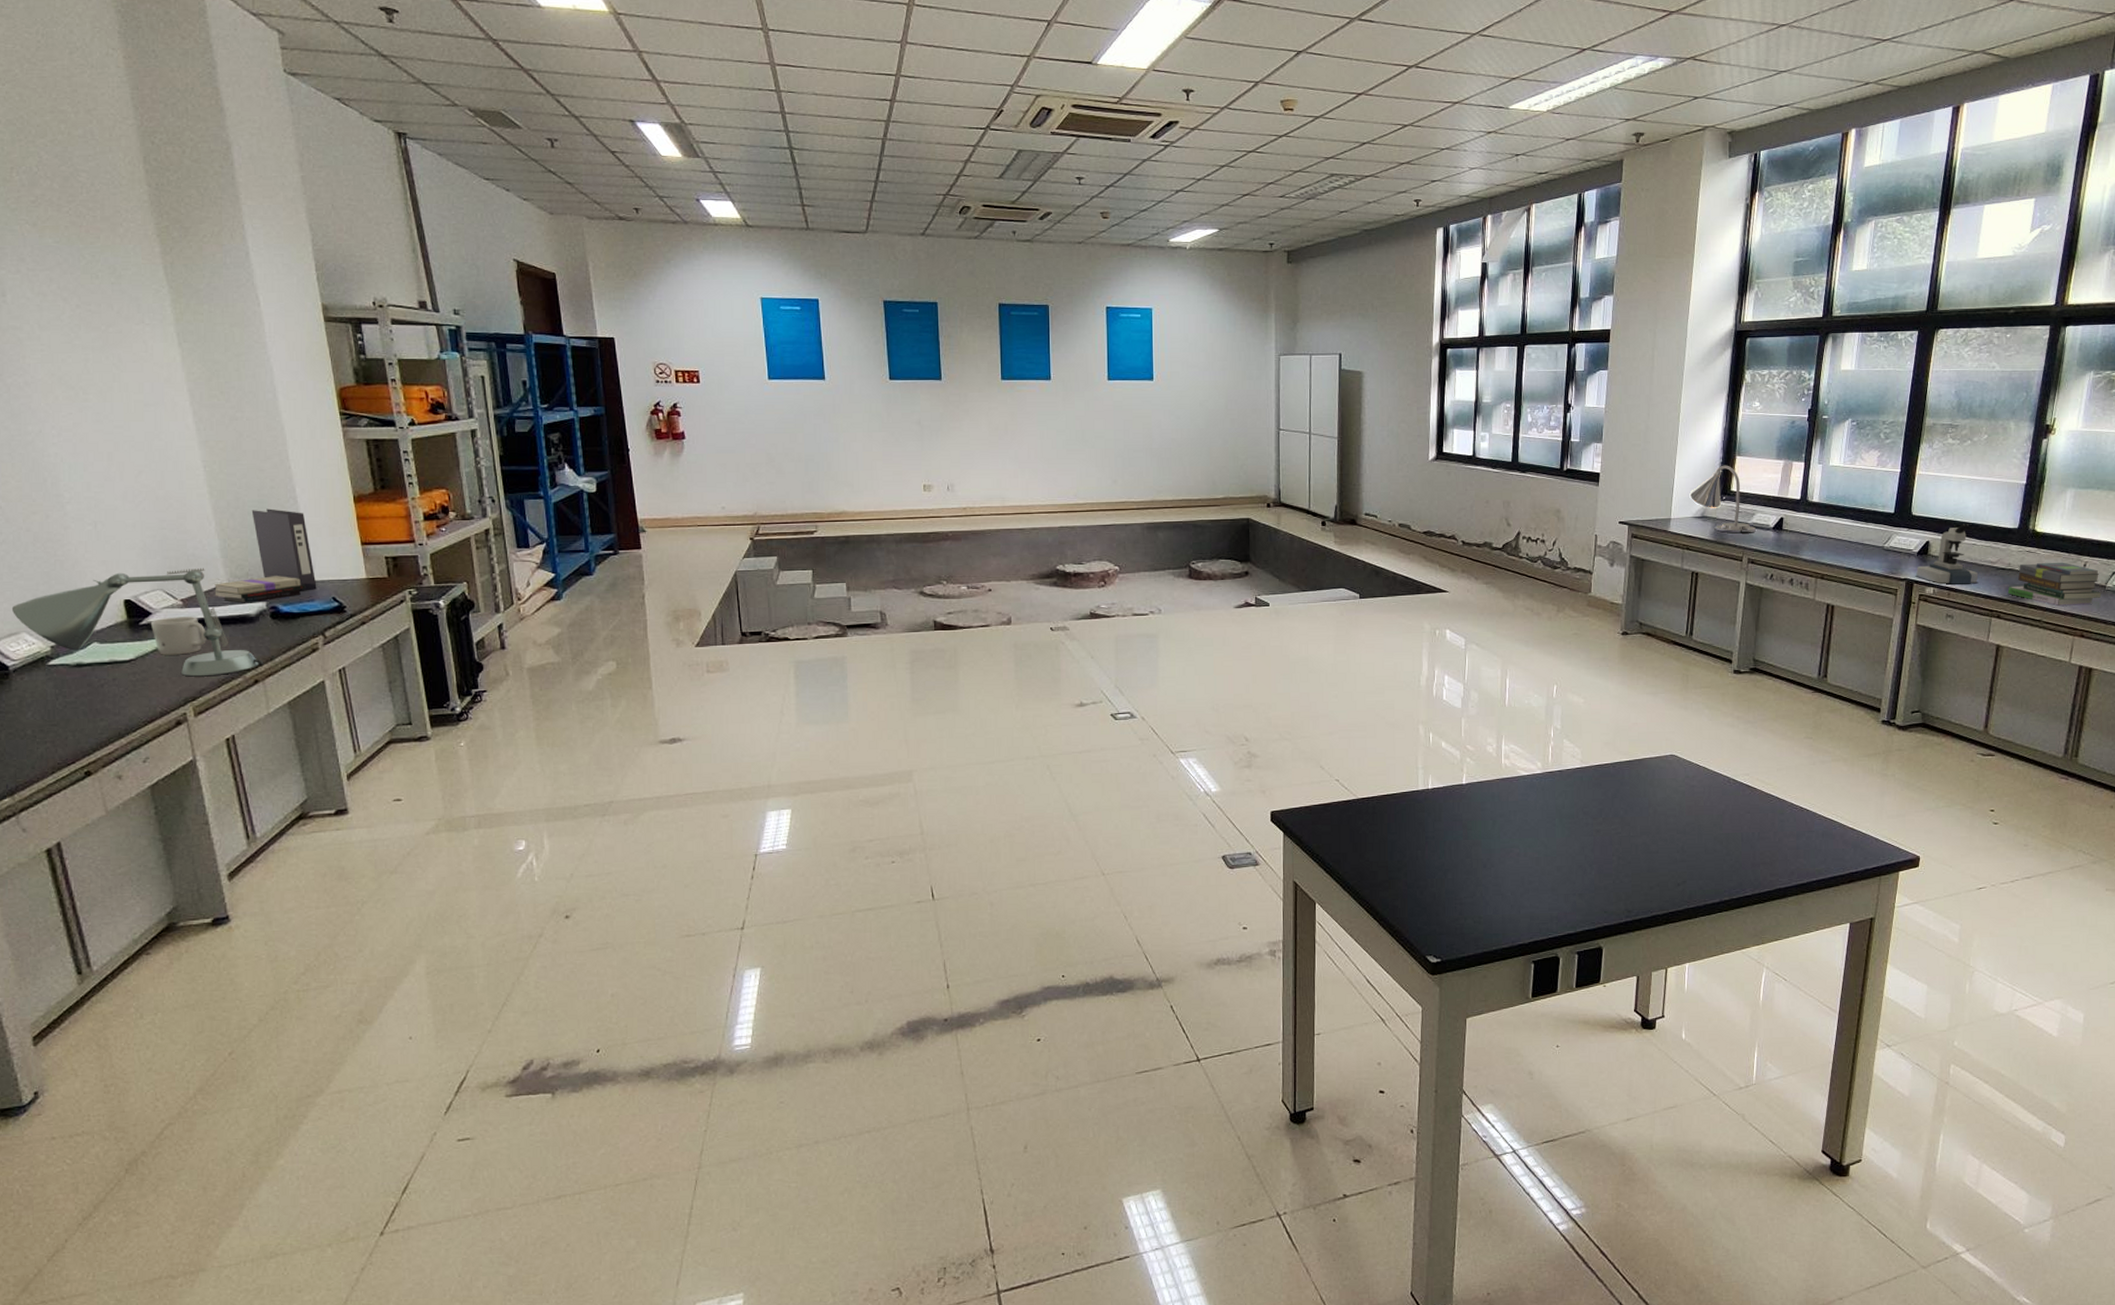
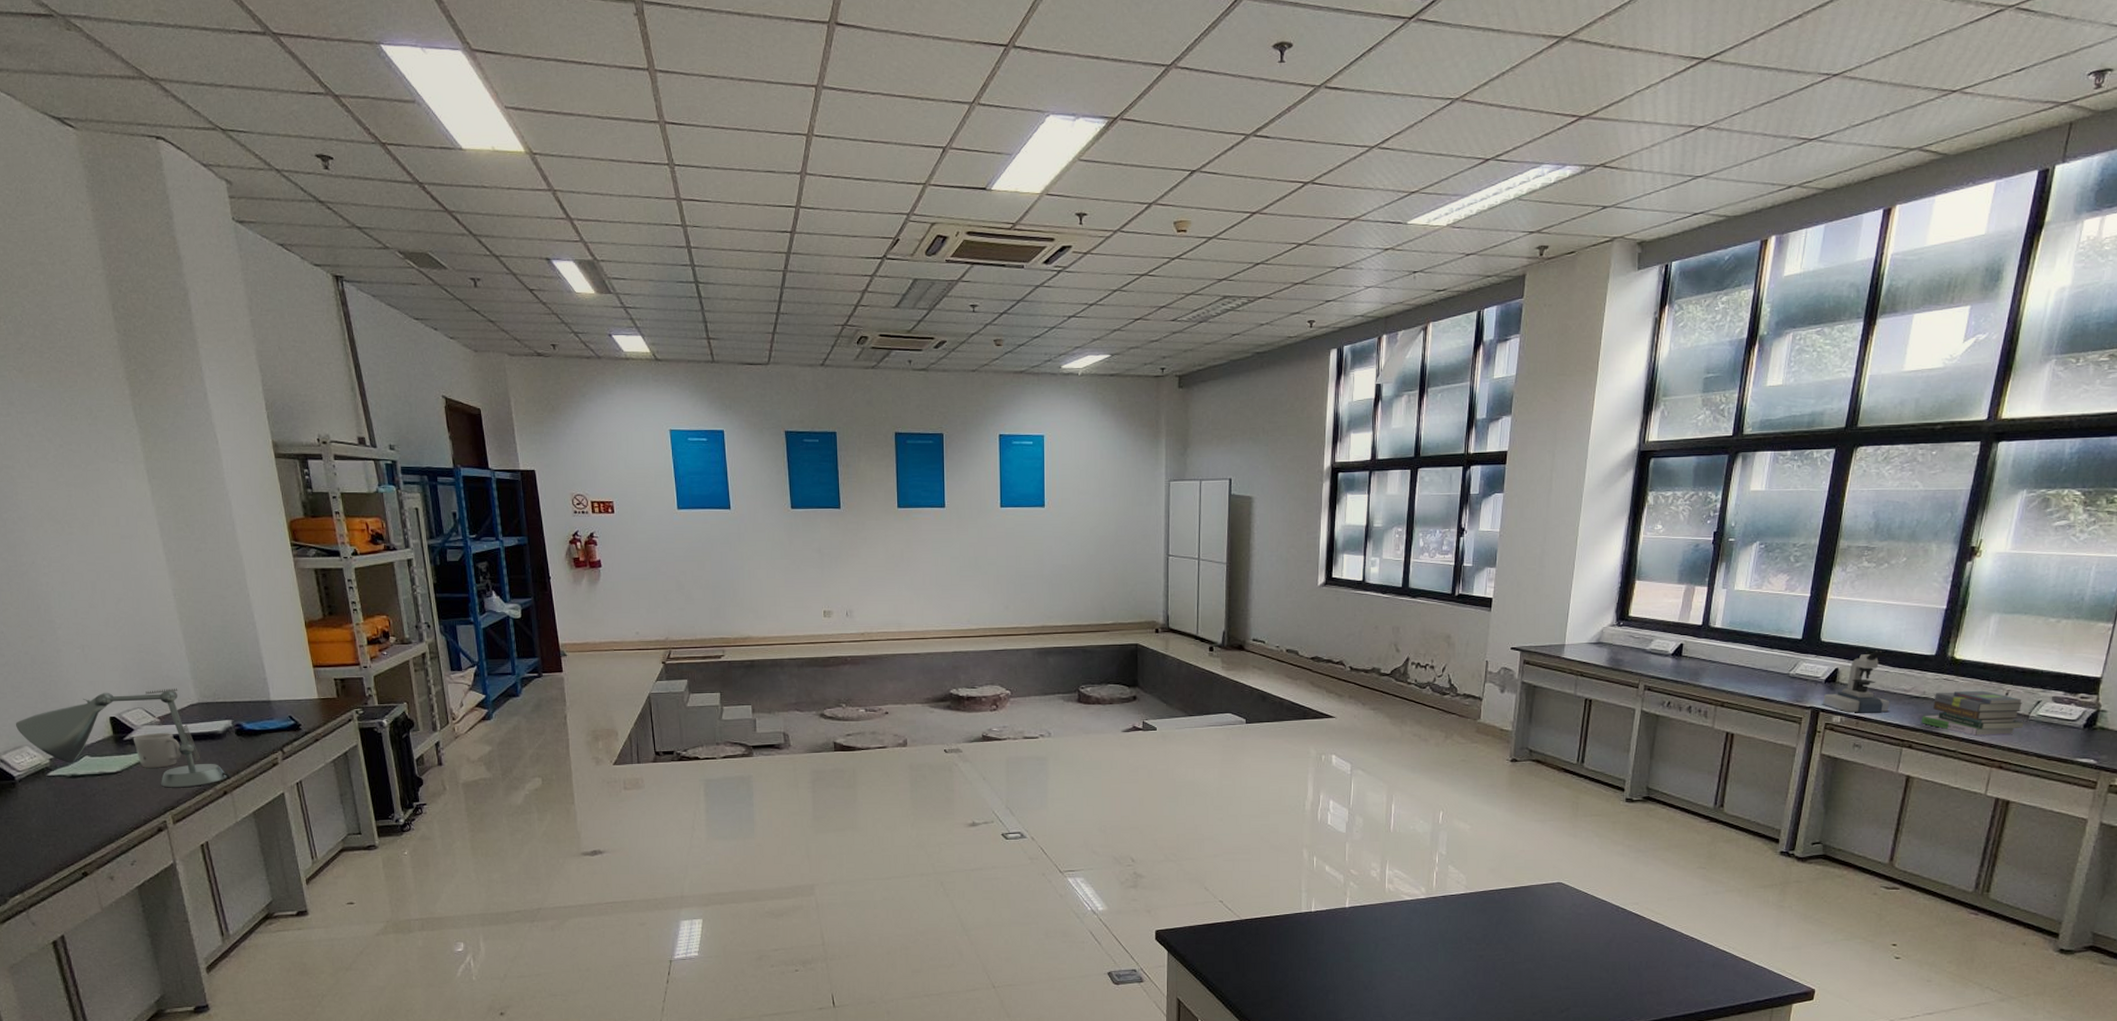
books: present [214,576,306,603] -> none [186,696,266,721]
binder: present [251,508,317,591] -> none [216,633,275,710]
table lamp: present [1691,465,1756,534] -> none [1586,589,1654,660]

